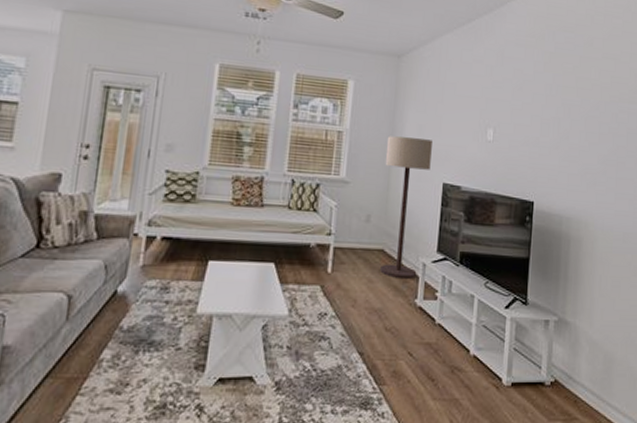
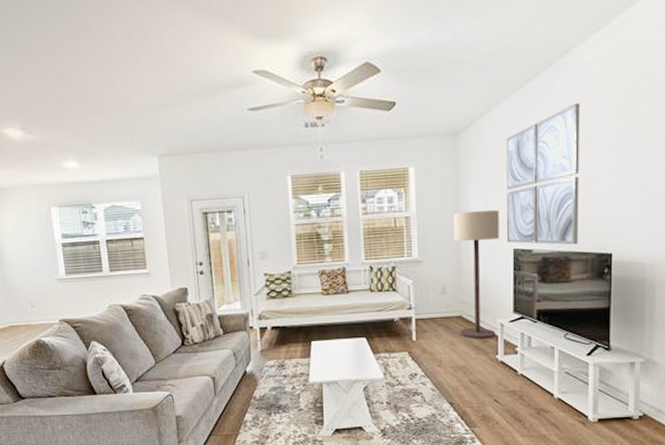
wall art: none [437,50,513,188] -> present [506,102,579,245]

